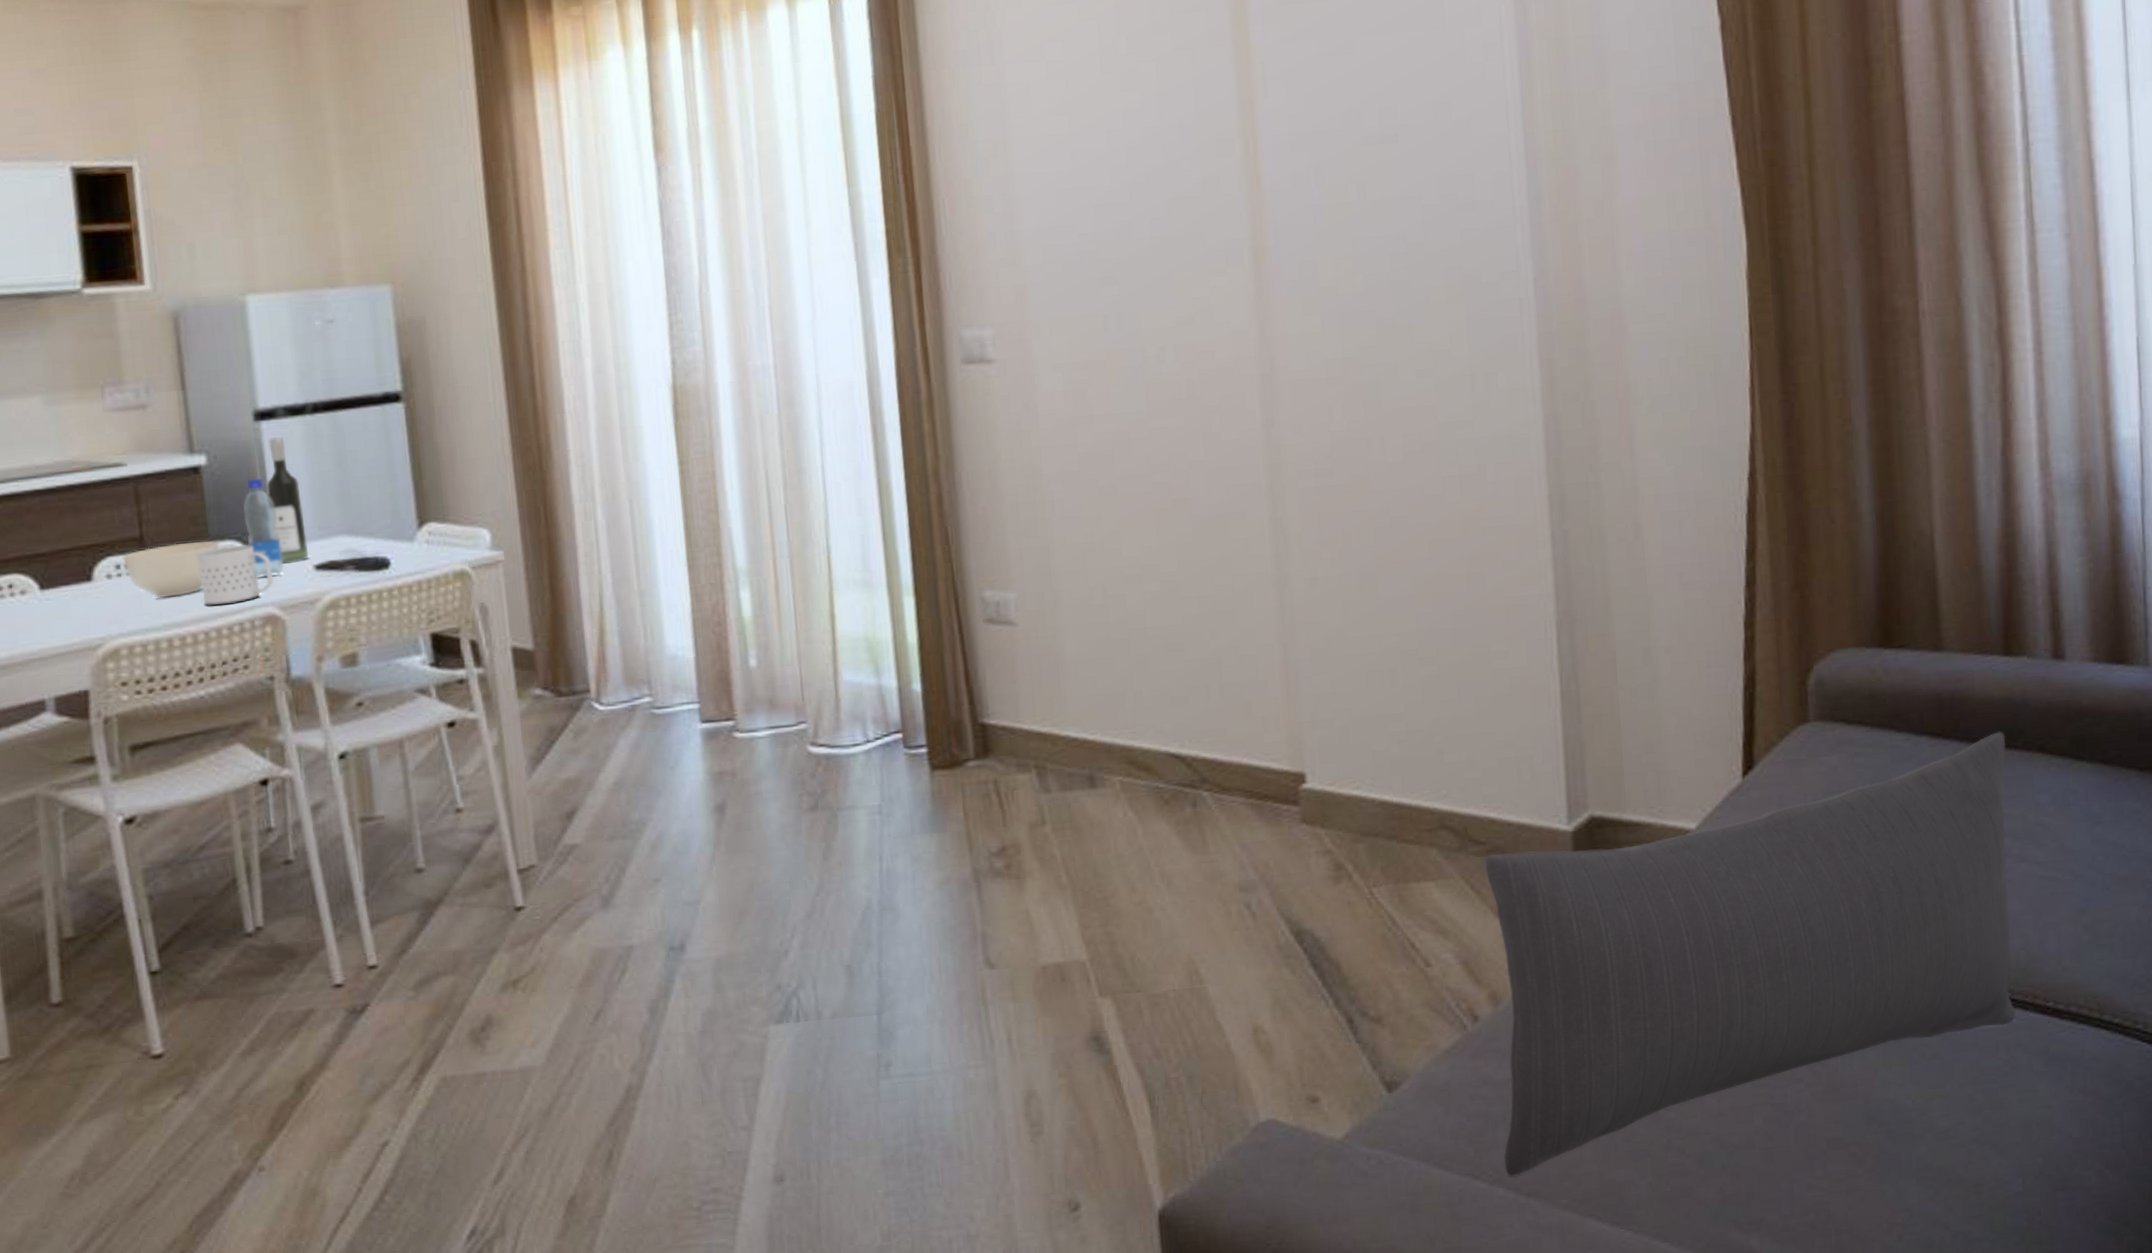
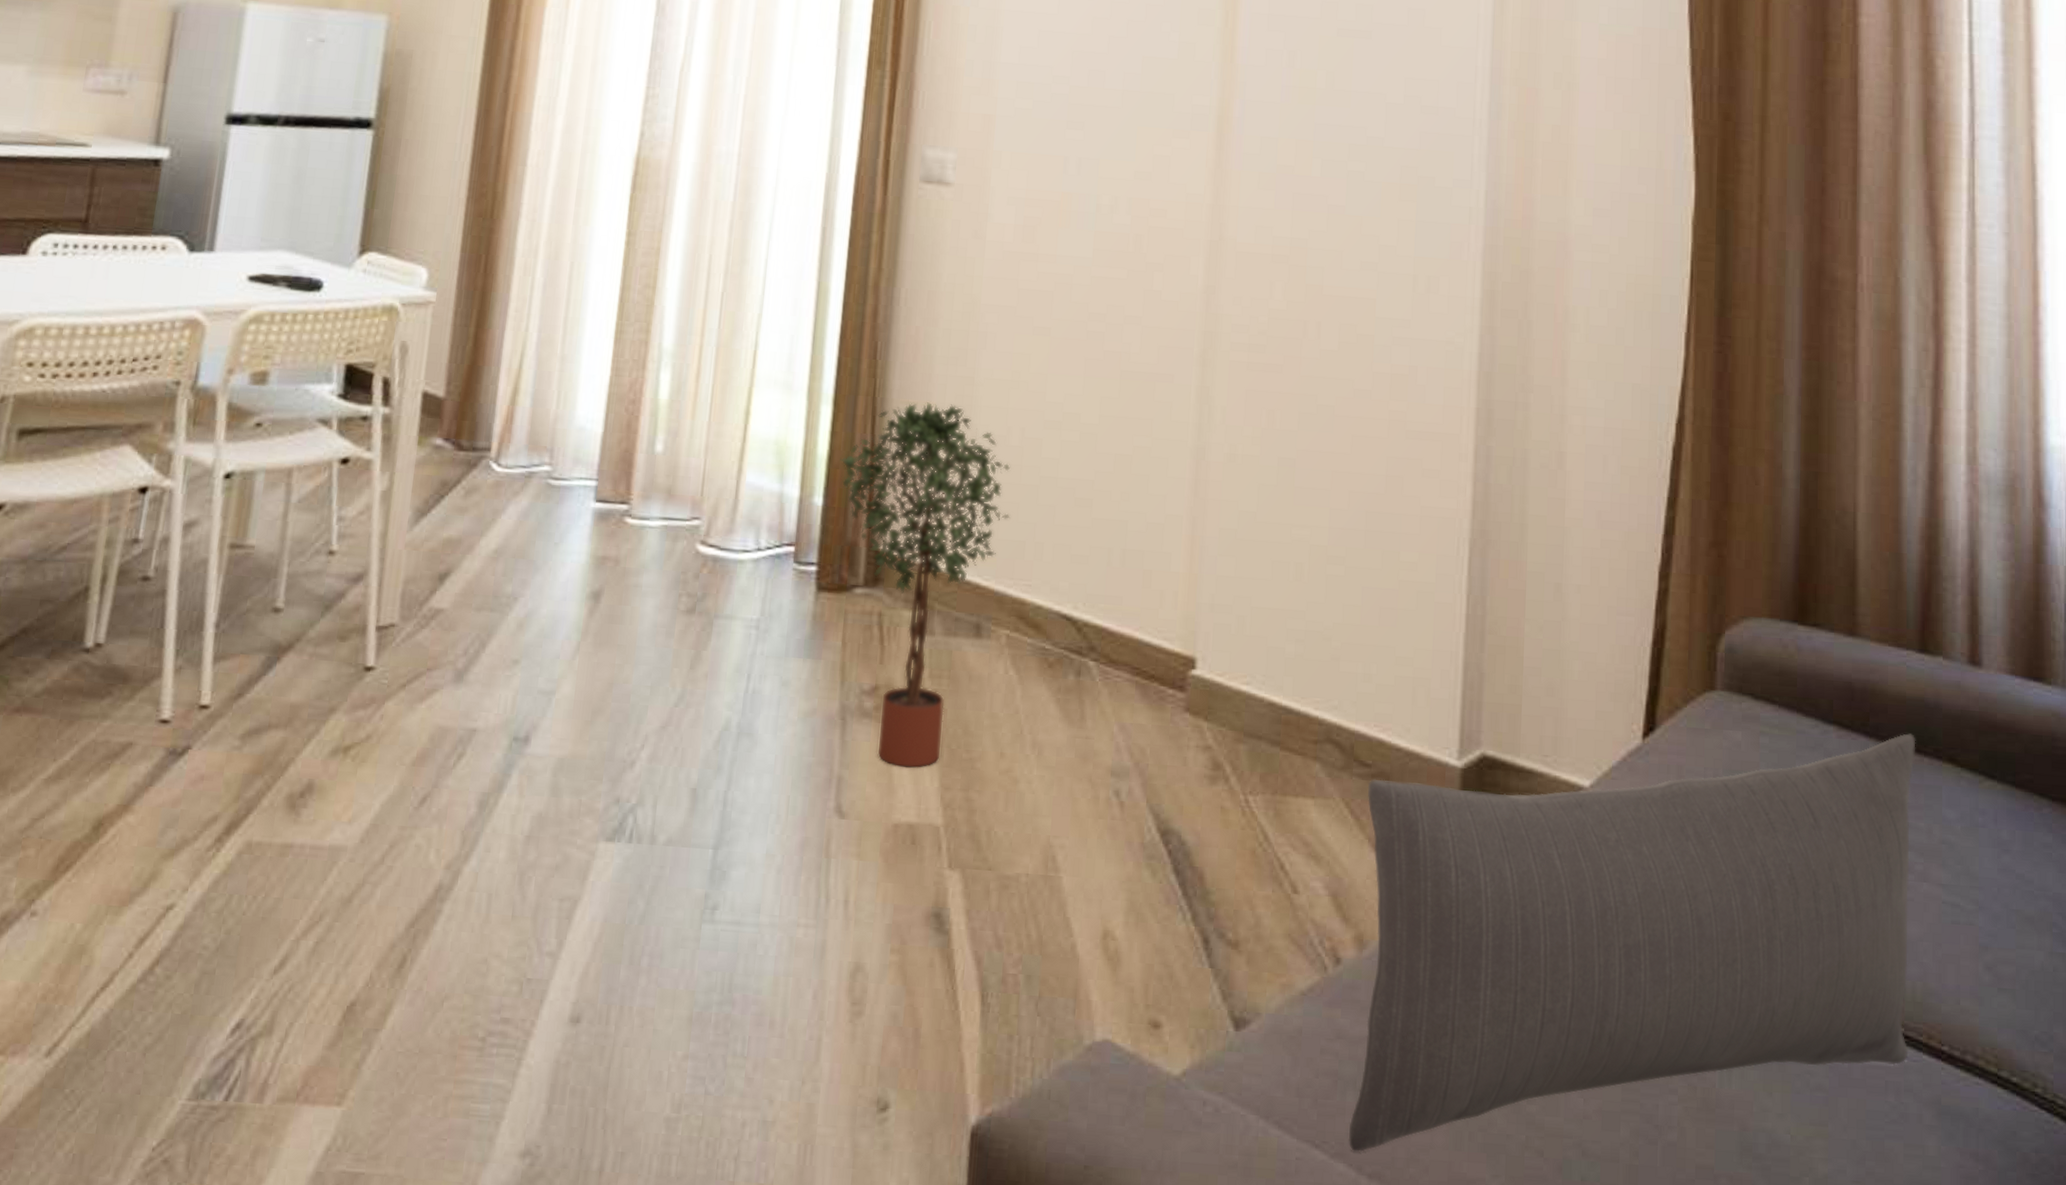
bowl: present [122,540,220,598] -> none [62,231,161,285]
mug: present [197,544,274,606] -> none [131,242,207,301]
bottle: present [242,478,284,577] -> none [187,179,225,279]
bottle: present [266,436,308,563] -> none [217,143,254,270]
potted tree: none [931,575,1106,916] -> present [840,402,1011,769]

